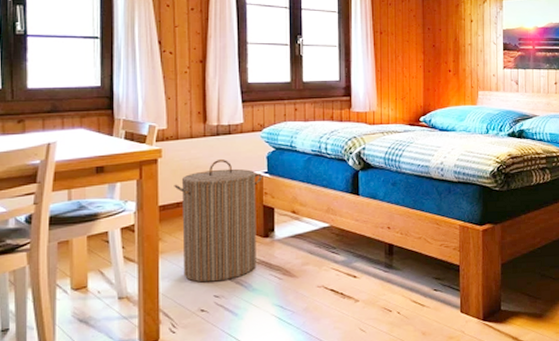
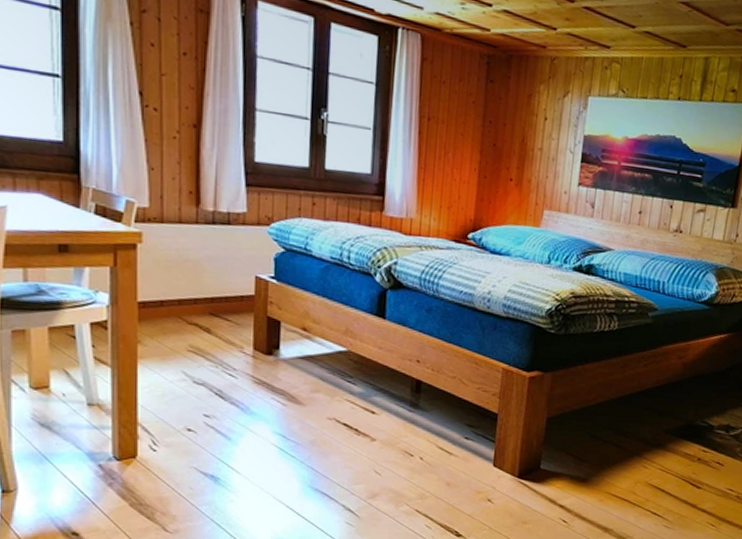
laundry hamper: present [174,160,262,283] -> none [157,254,267,399]

